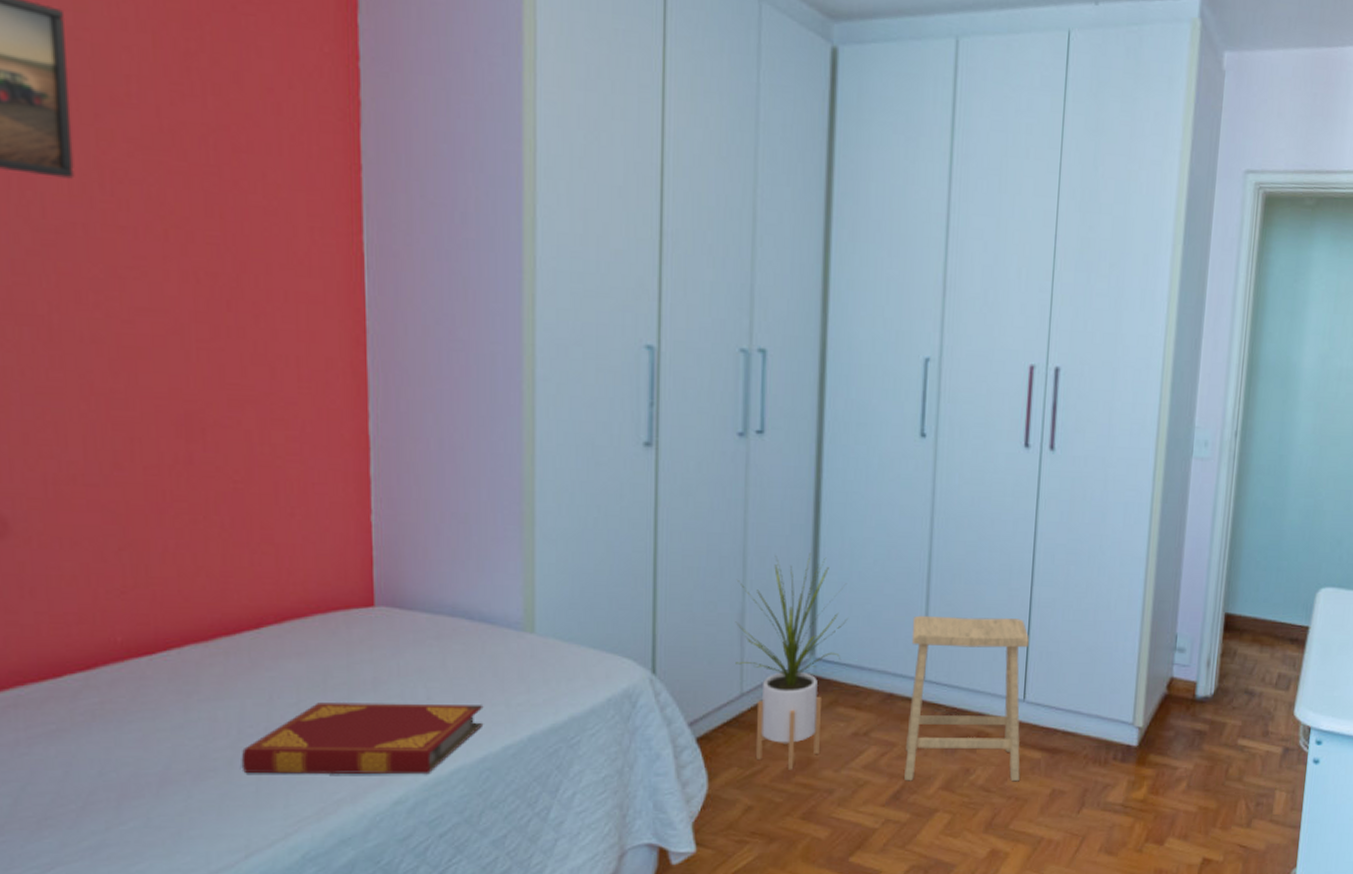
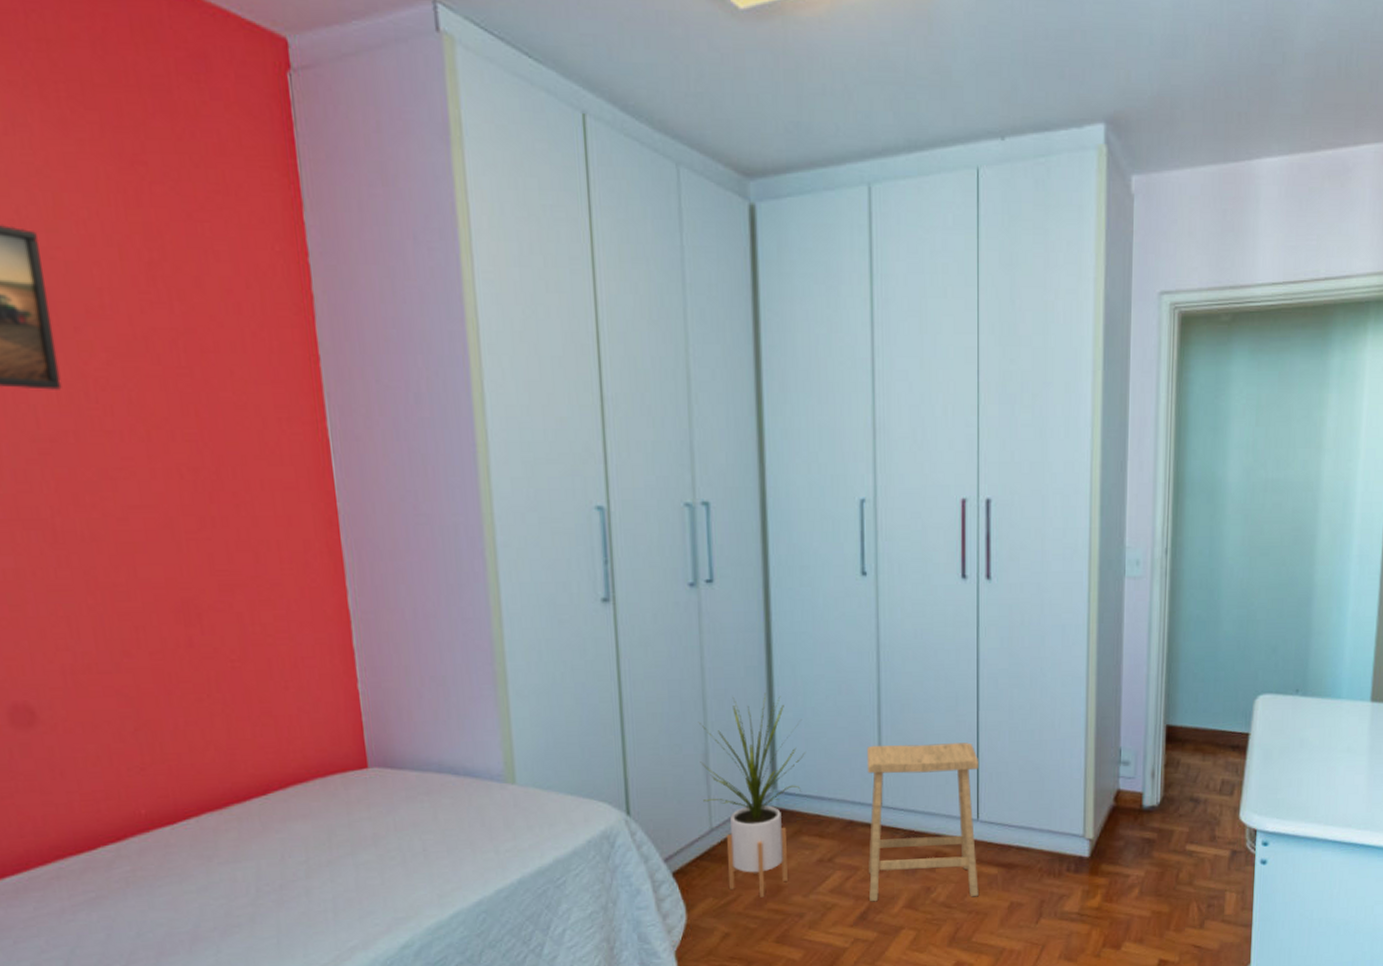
hardback book: present [241,703,484,775] -> none [261,853,477,927]

